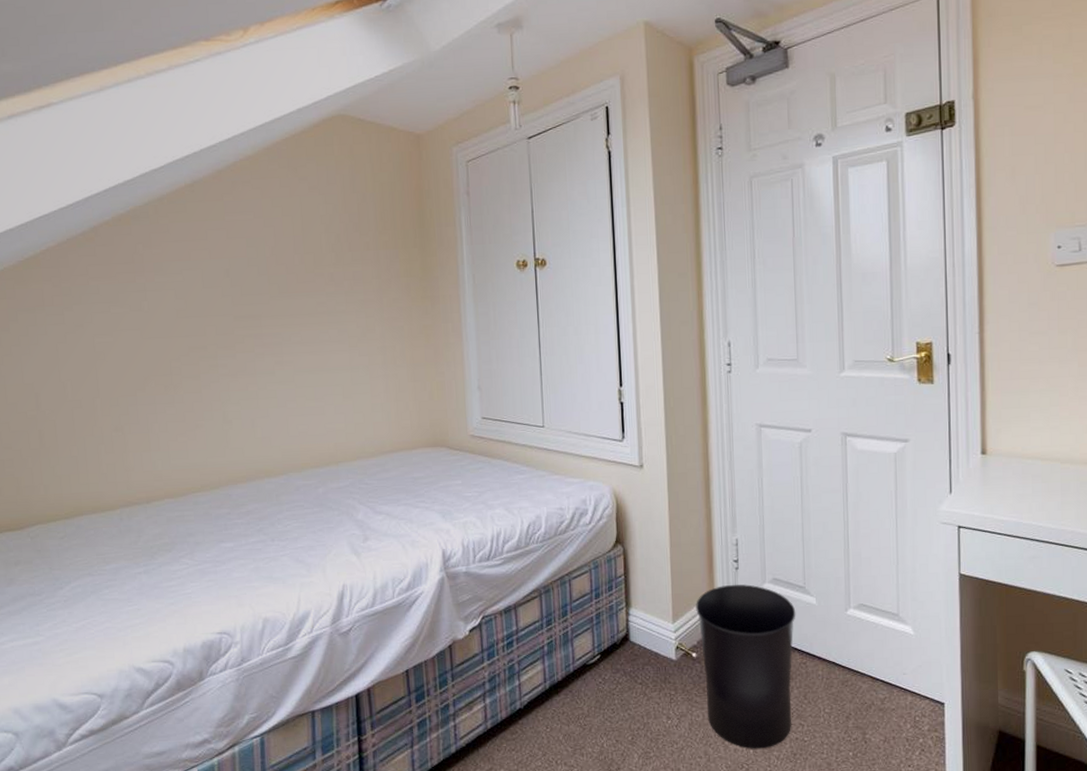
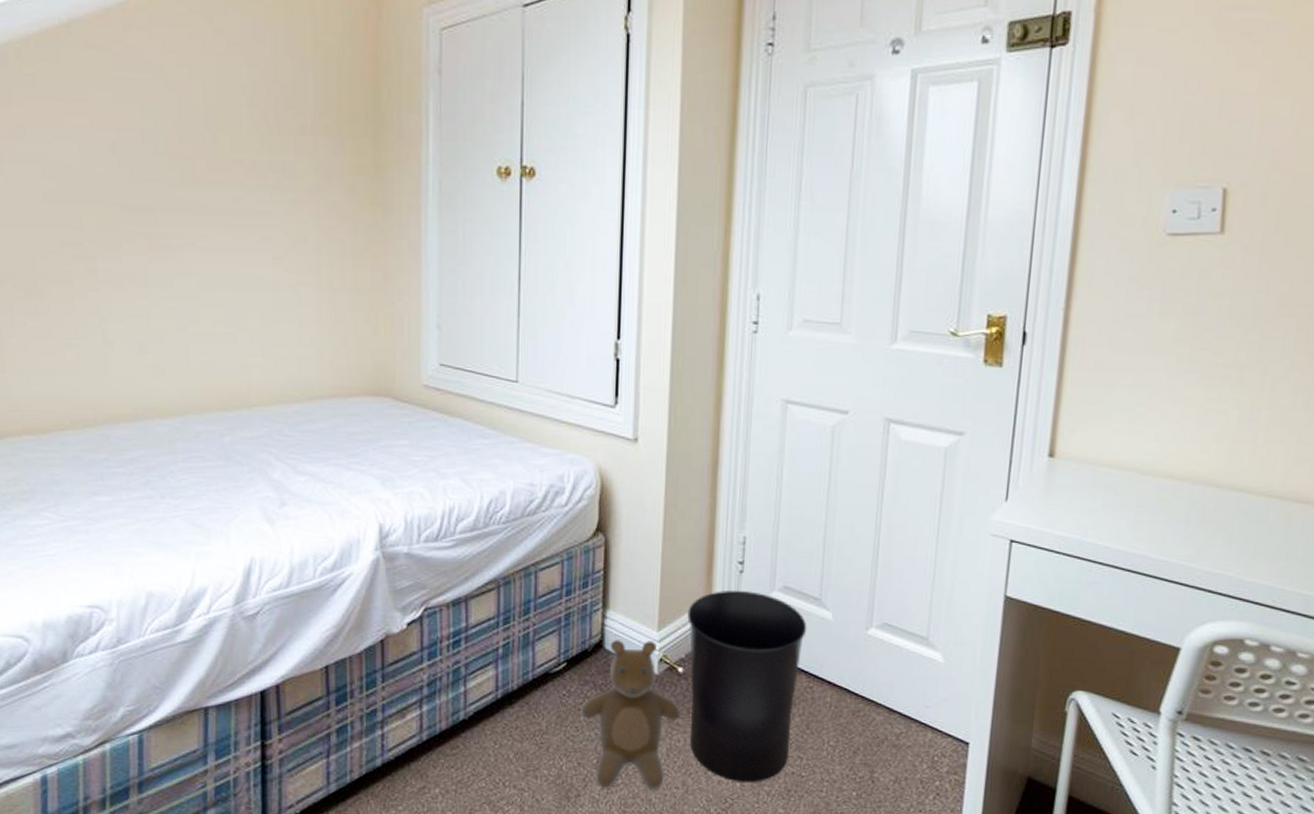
teddy bear: none [615,632,698,761] -> present [581,640,681,790]

